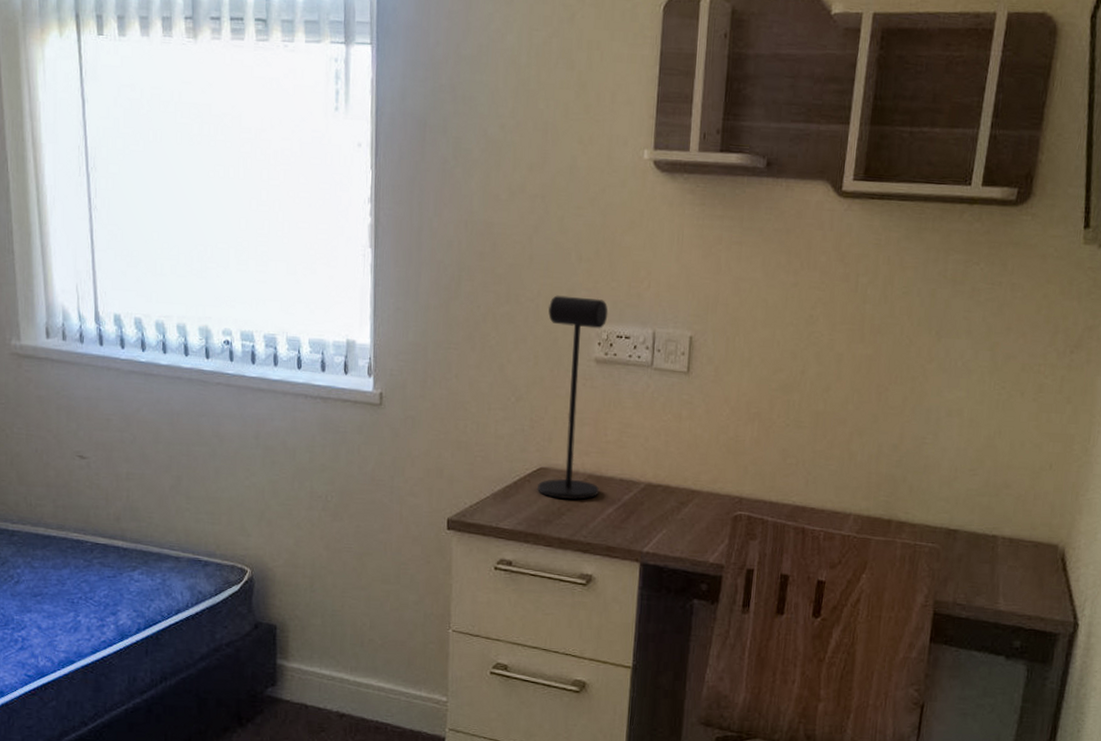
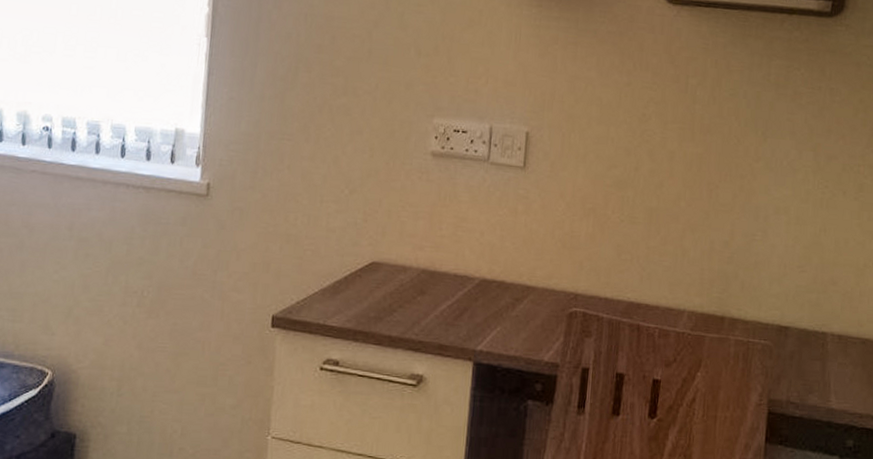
desk lamp: present [537,295,609,500] -> none [369,89,446,296]

